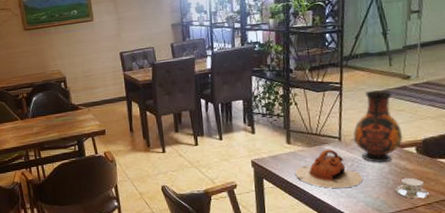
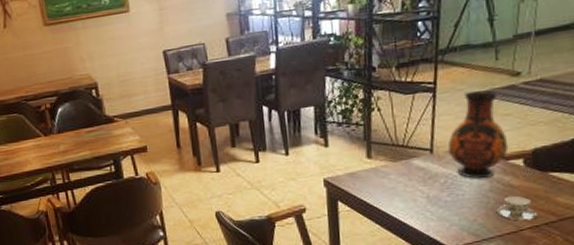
teapot: present [295,149,362,188] -> none [376,163,457,210]

